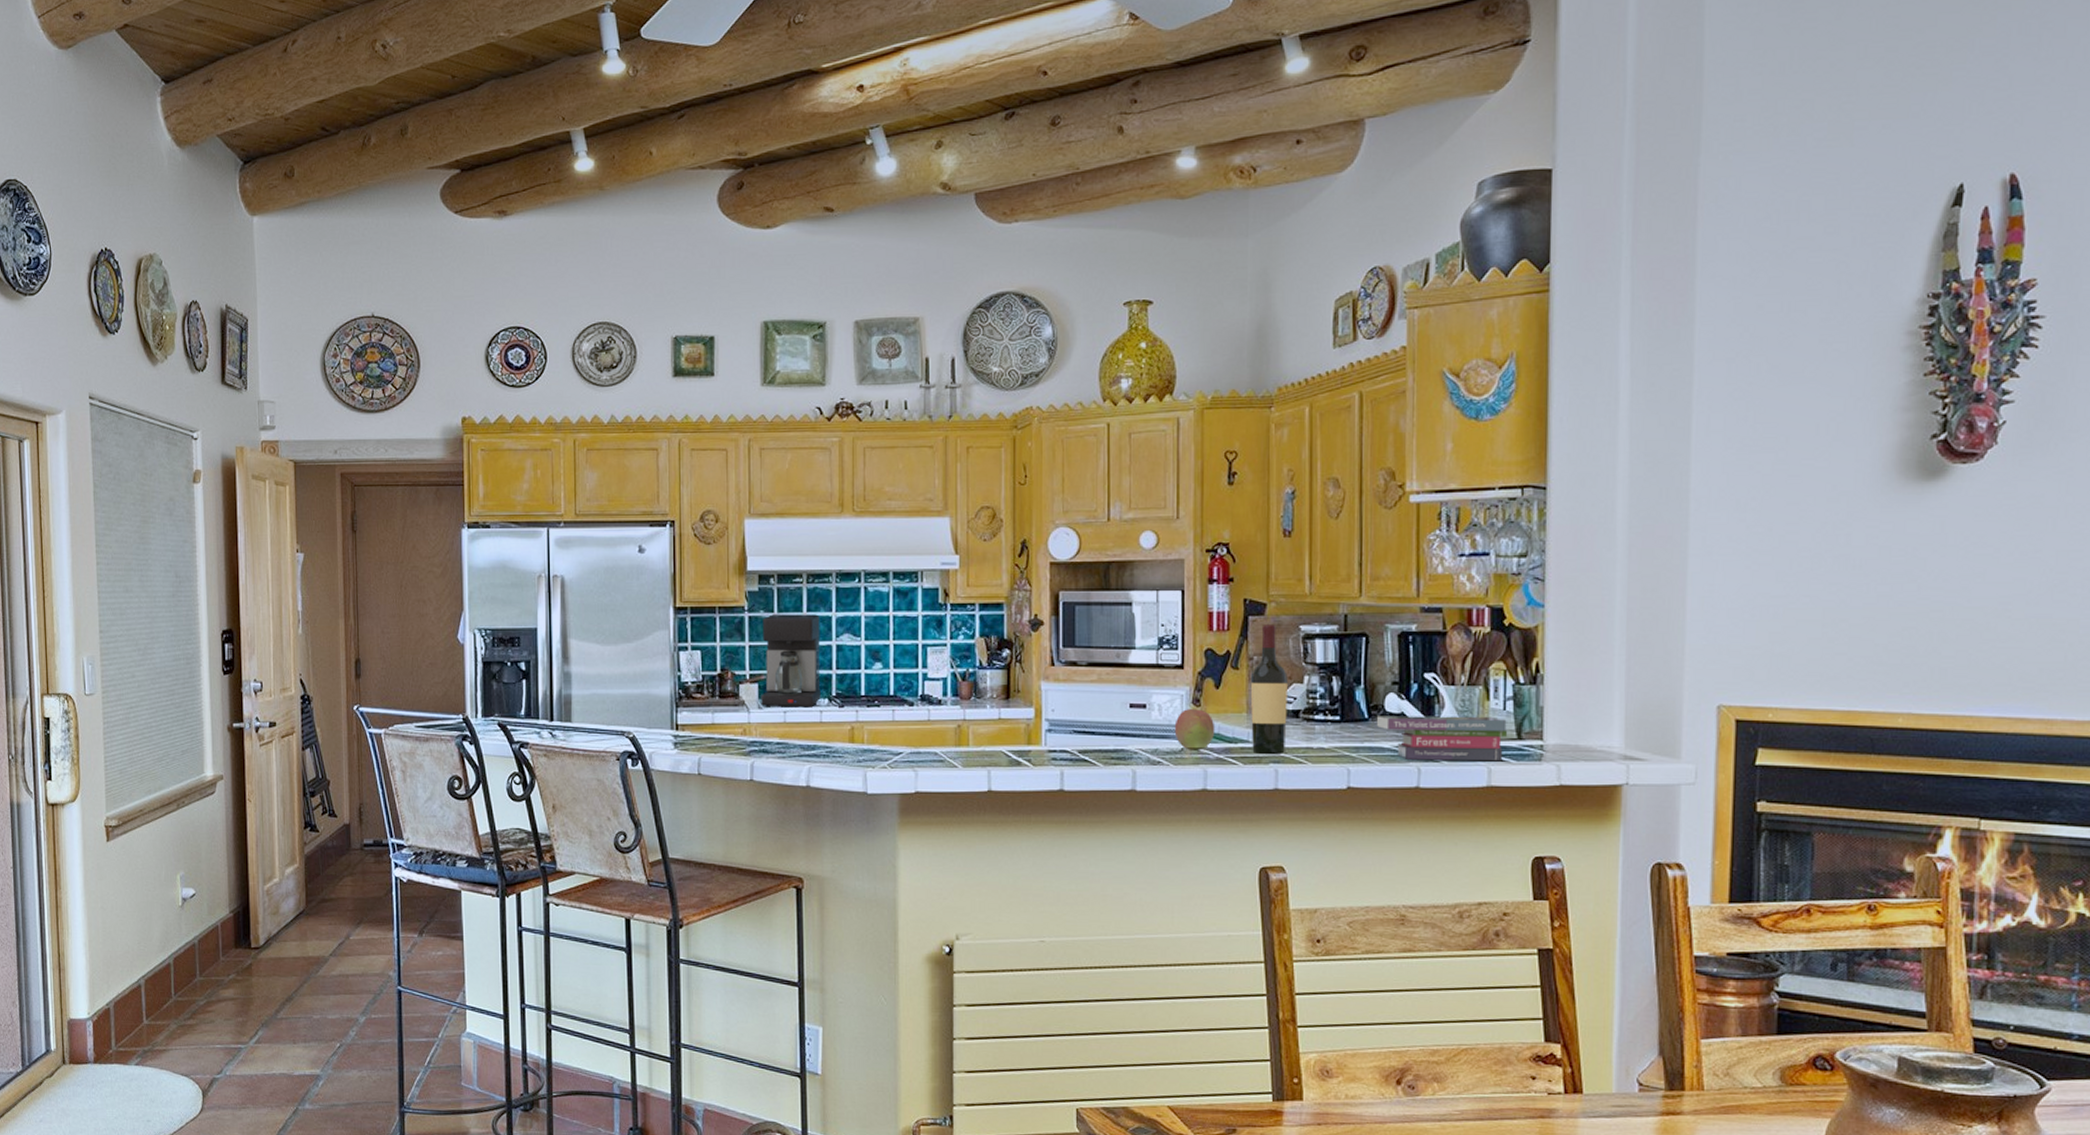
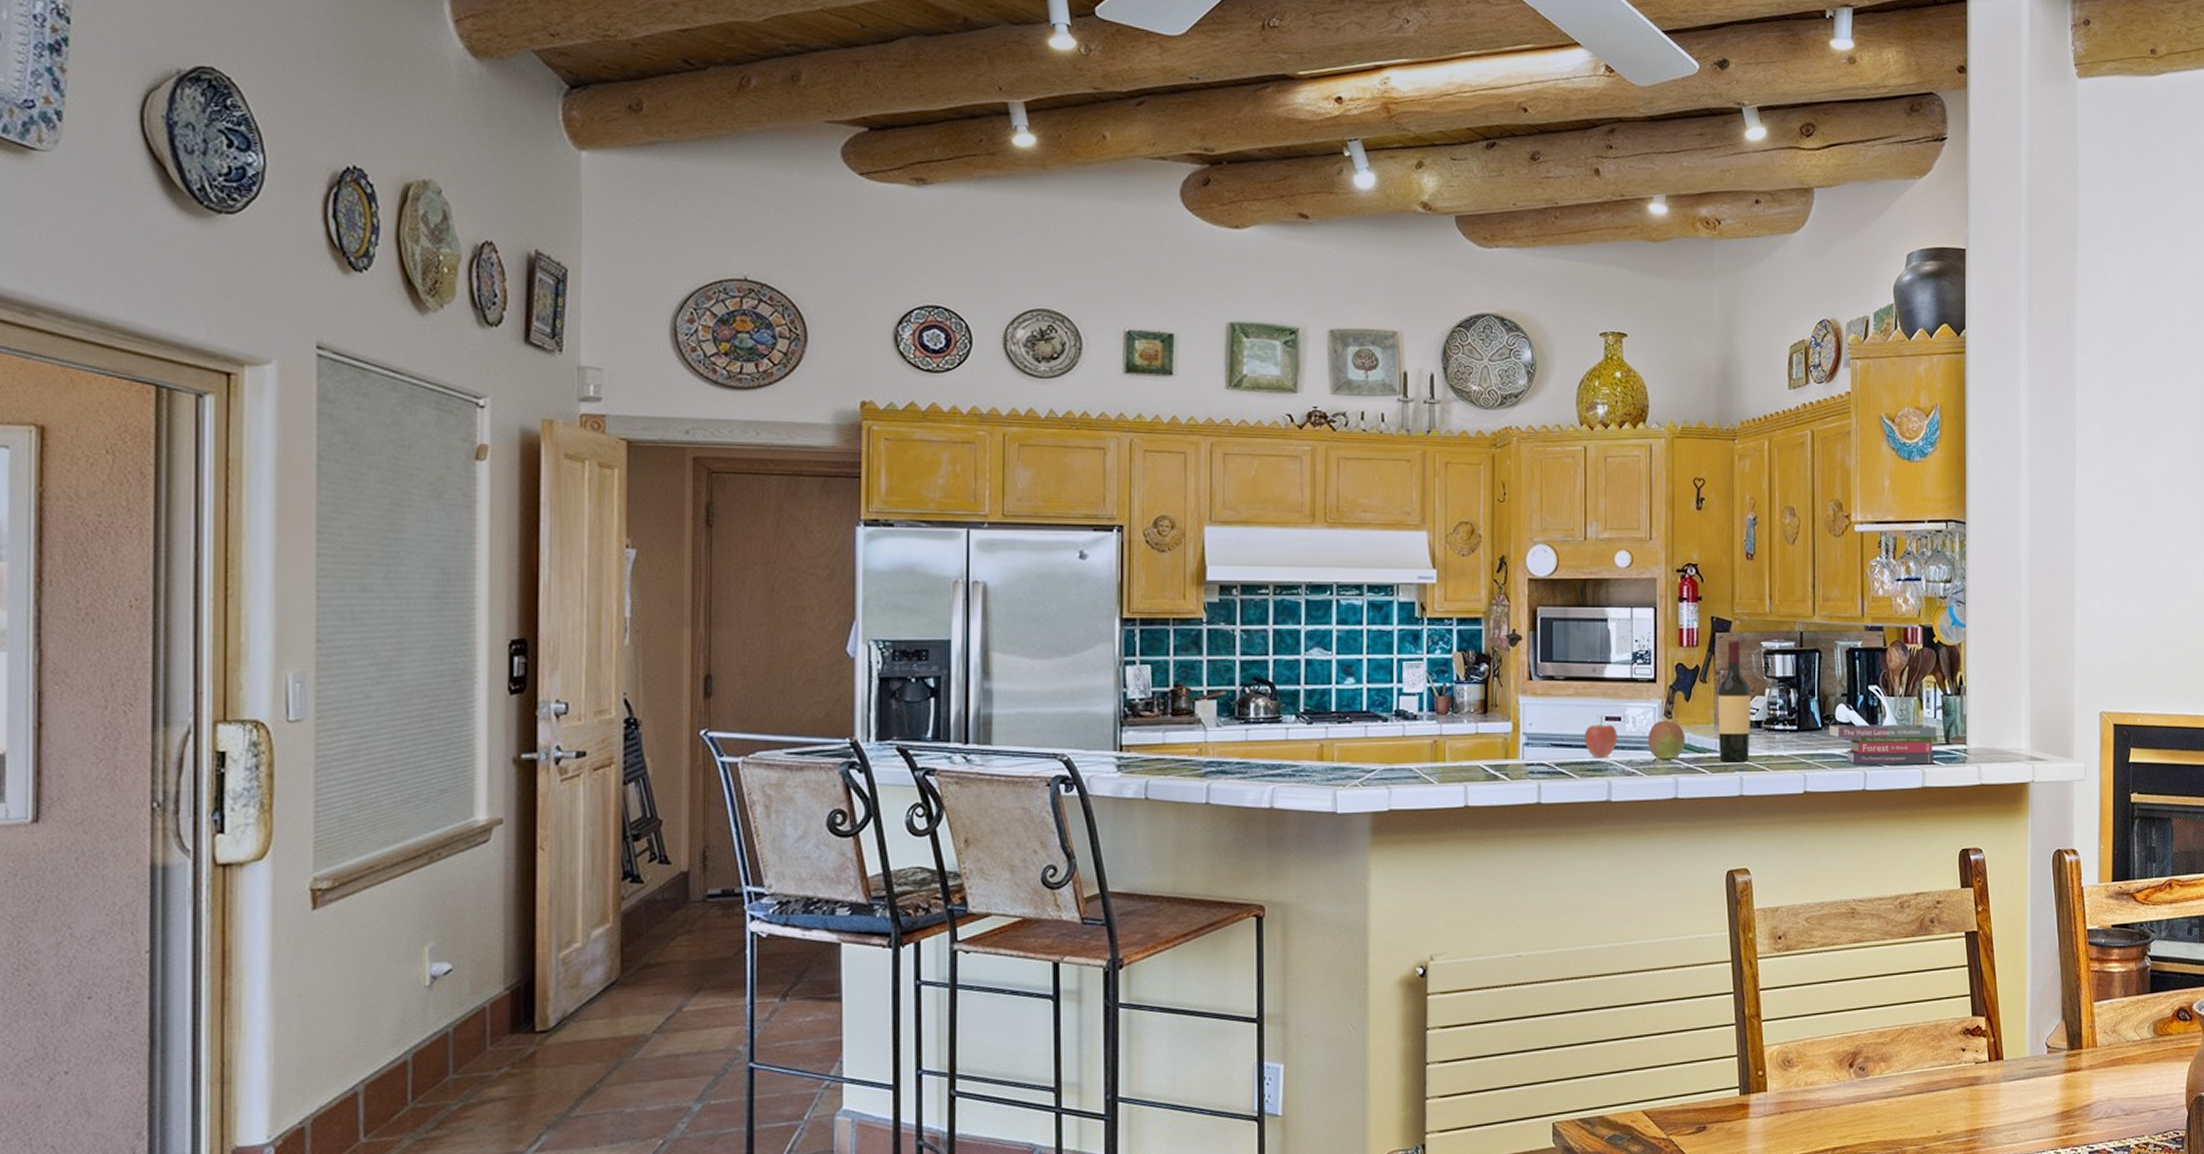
coffee maker: present [761,614,821,708] -> none [1220,627,1288,725]
fruit: none [1107,703,1142,747] -> present [1584,716,1617,759]

